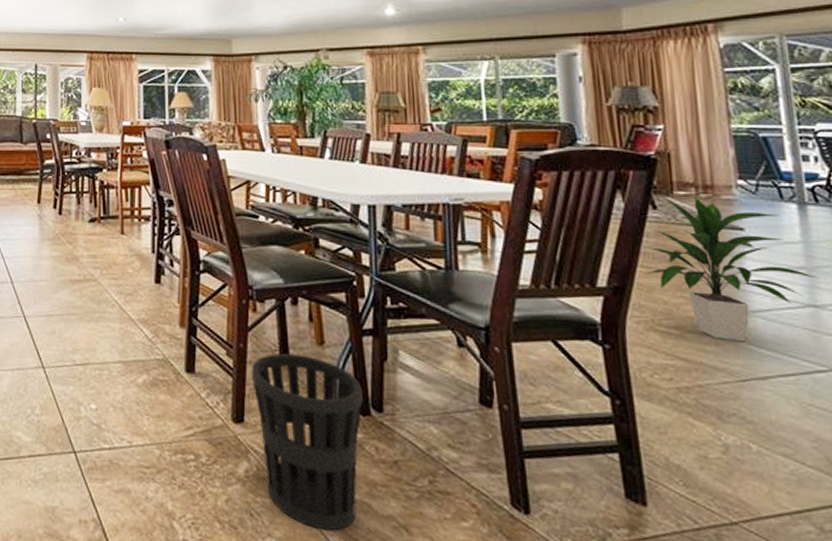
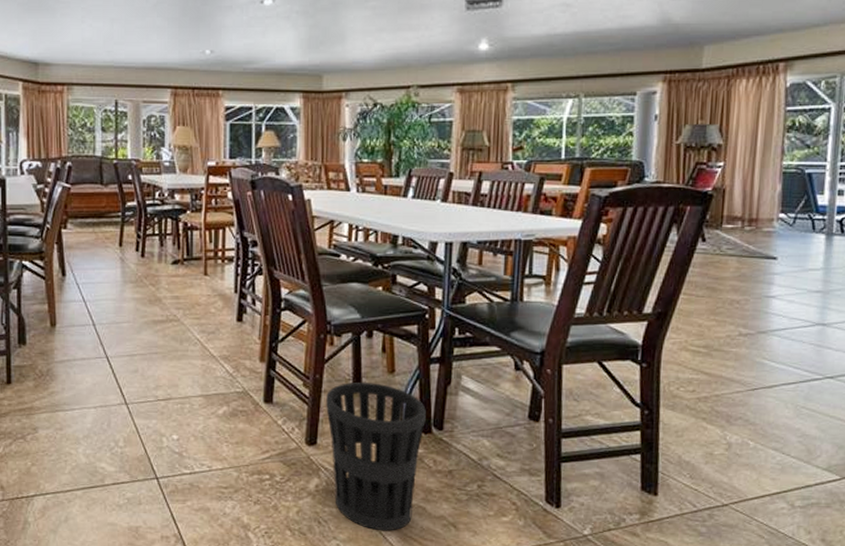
indoor plant: present [644,195,820,342] -> none [688,228,832,357]

